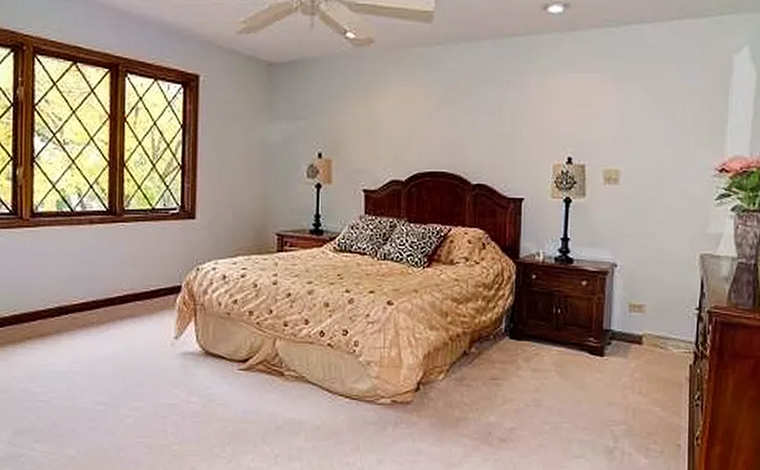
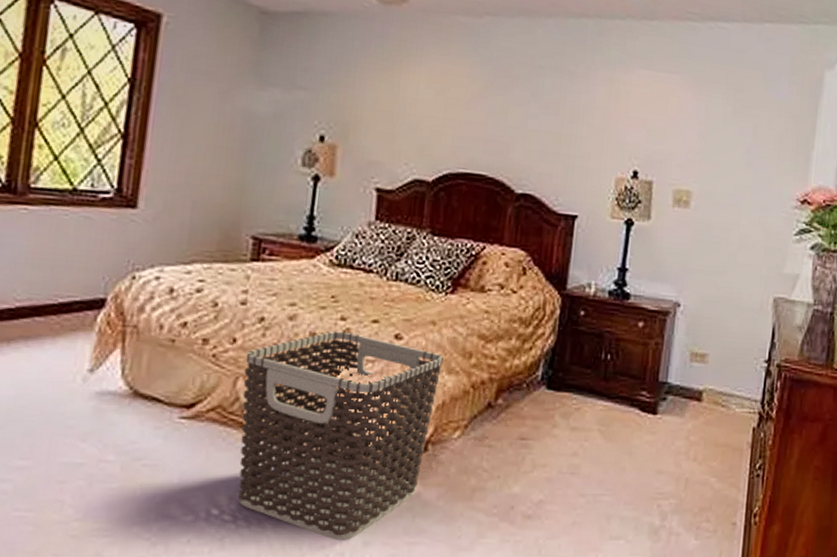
clothes hamper: none [280,301,426,459] -> present [238,331,443,540]

